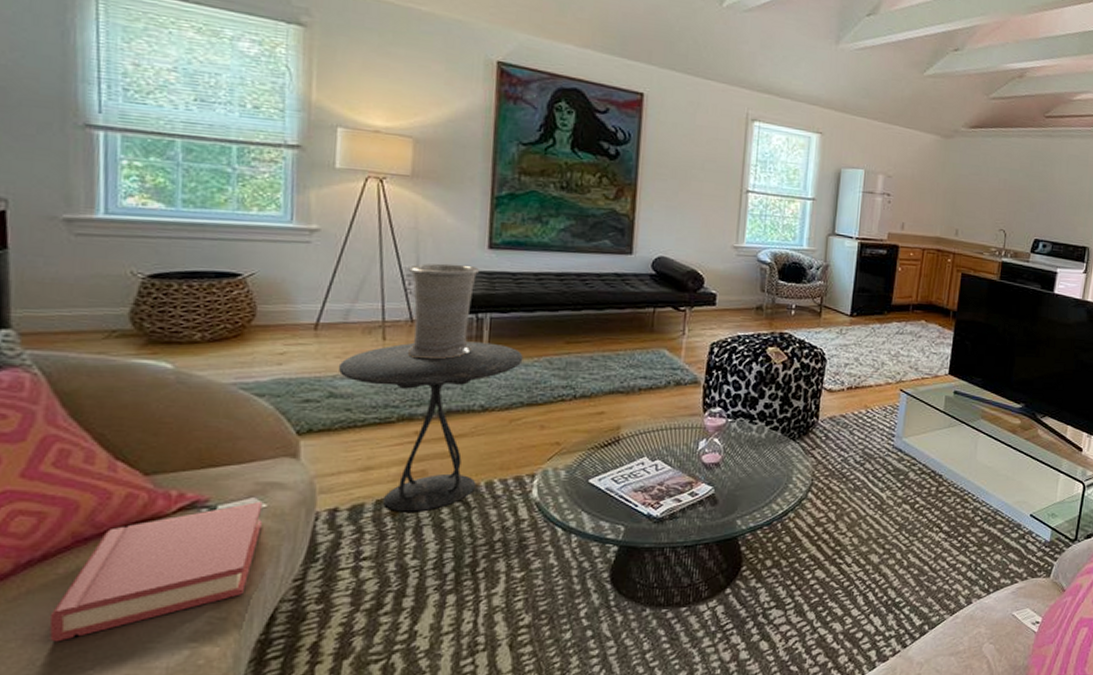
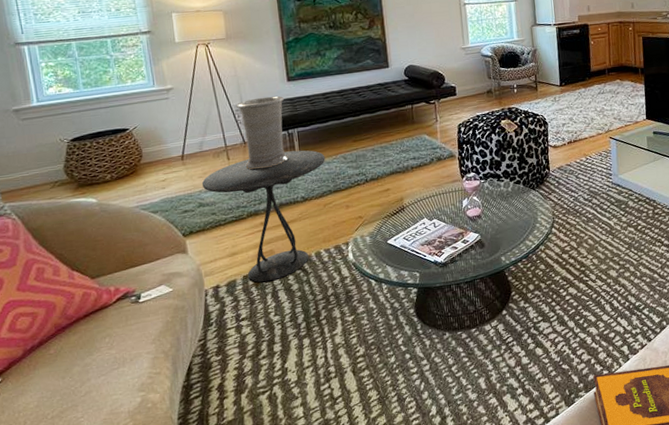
hardback book: present [49,501,263,642] -> none [50,287,172,401]

